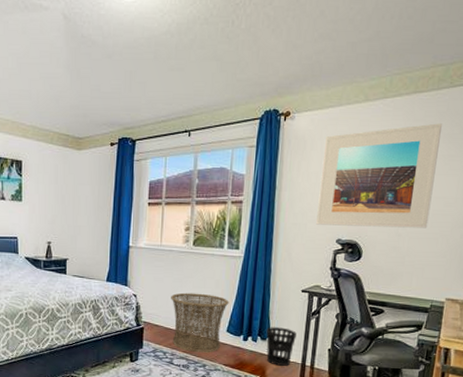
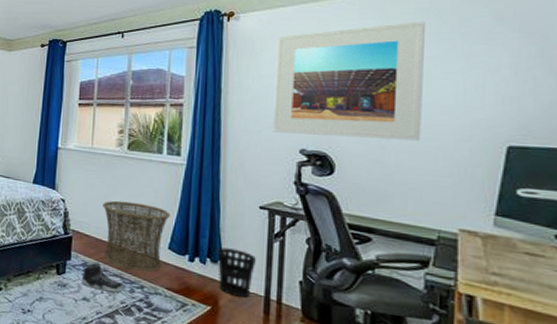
sneaker: none [152,347,189,373] -> present [81,261,124,293]

